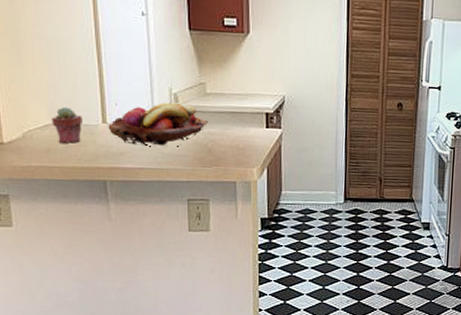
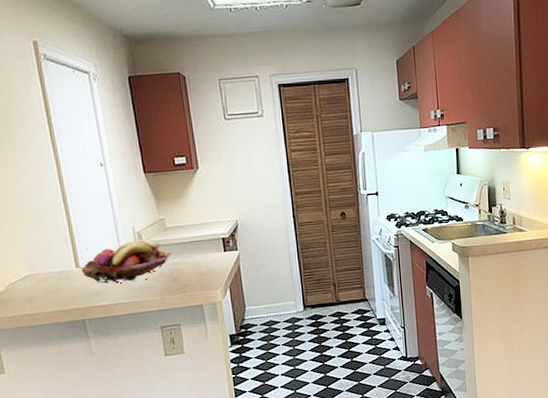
potted succulent: present [52,107,82,143] -> none [30,258,58,291]

